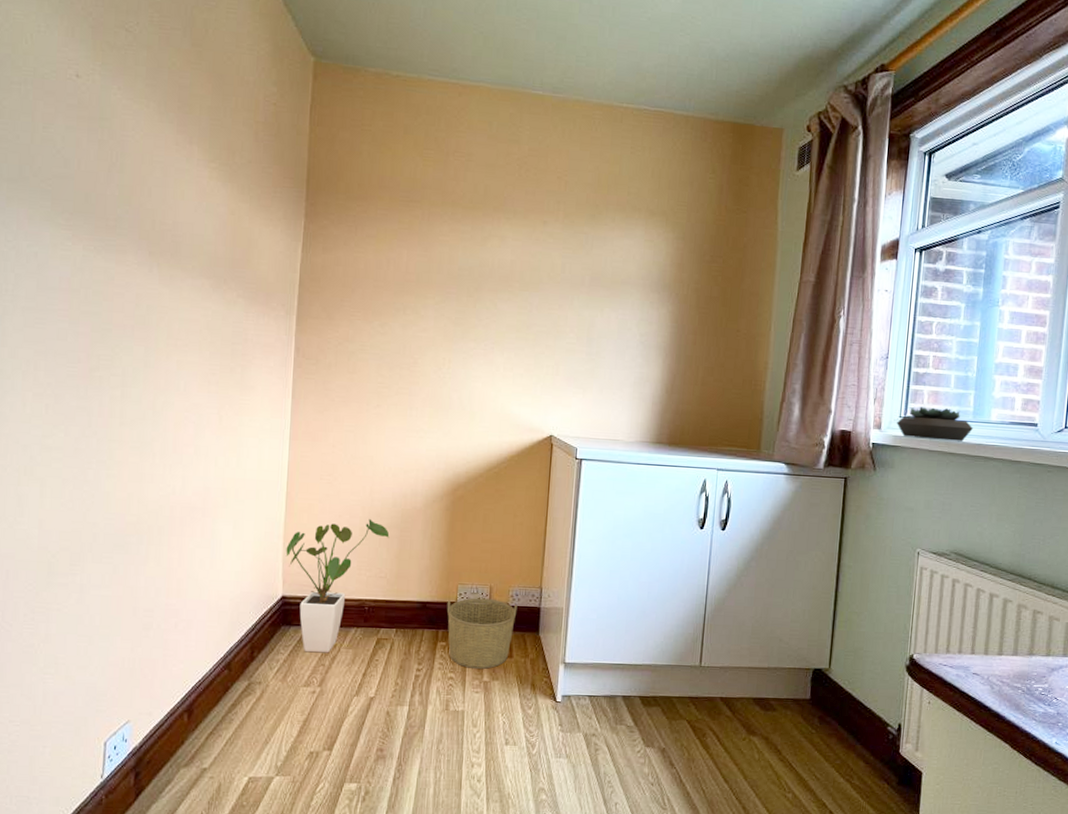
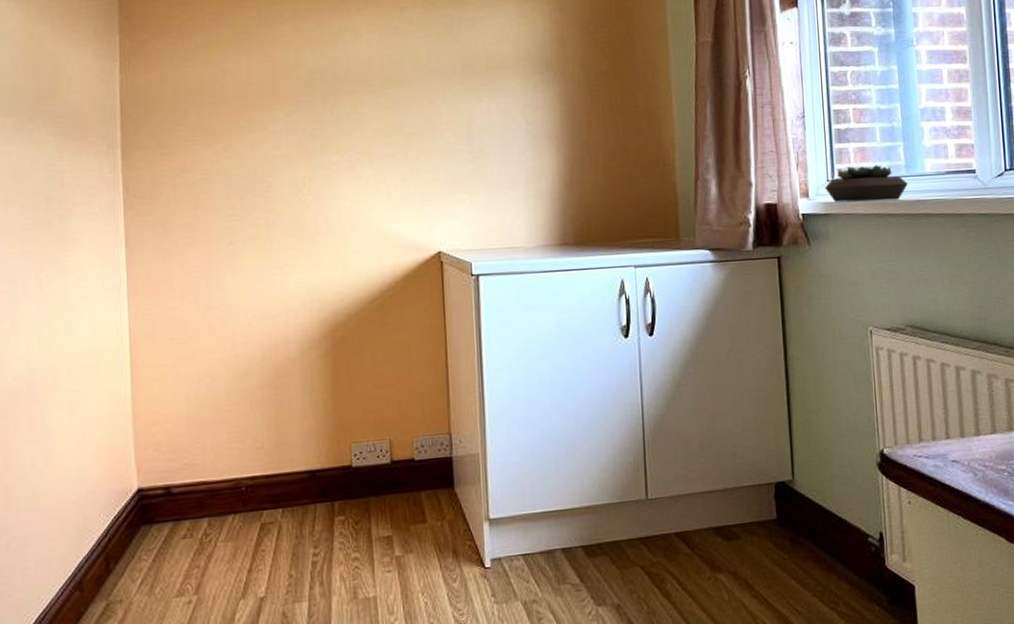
house plant: present [285,519,390,653] -> none [137,379,262,554]
basket: present [446,598,518,669] -> none [340,454,425,543]

